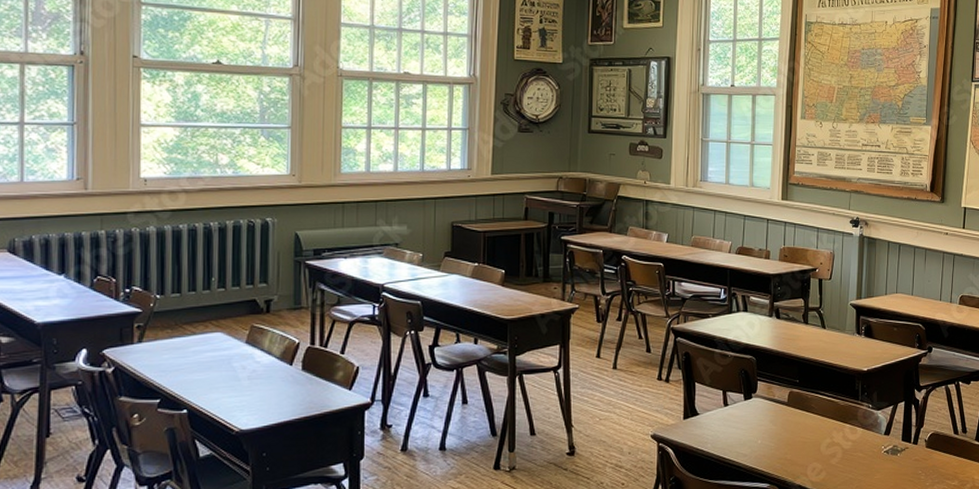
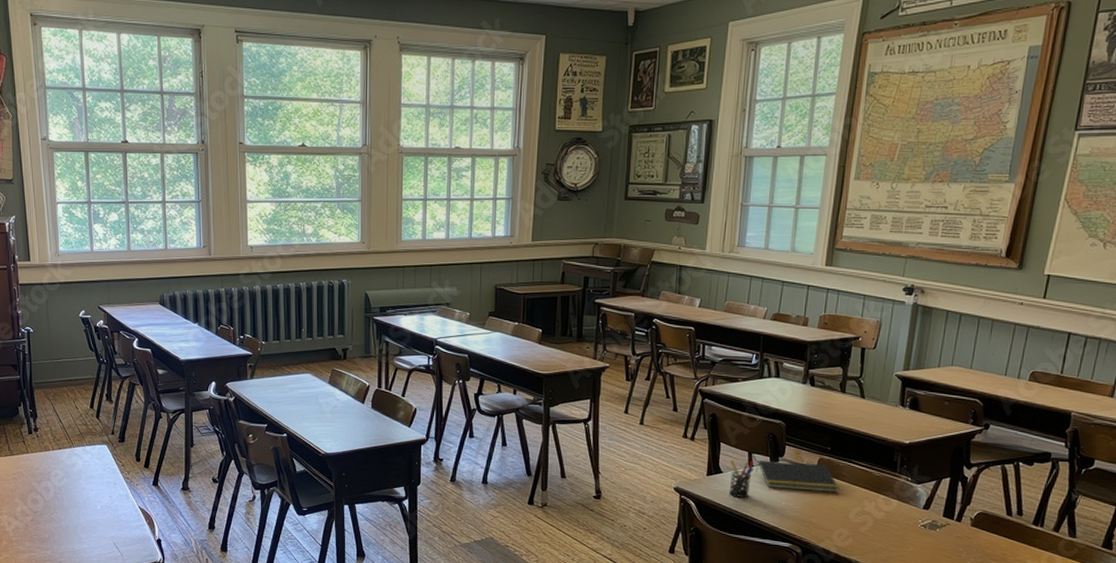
pen holder: none [705,399,729,440] -> present [729,460,754,498]
notepad: none [731,397,810,427] -> present [756,461,840,493]

